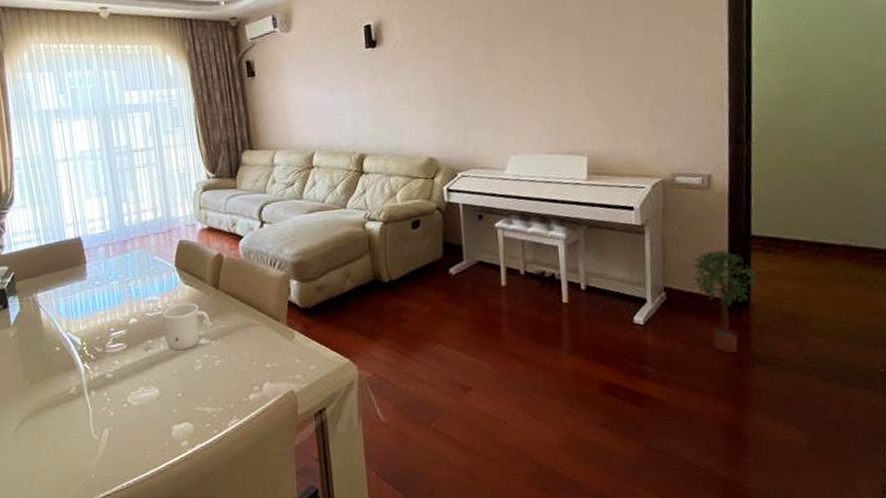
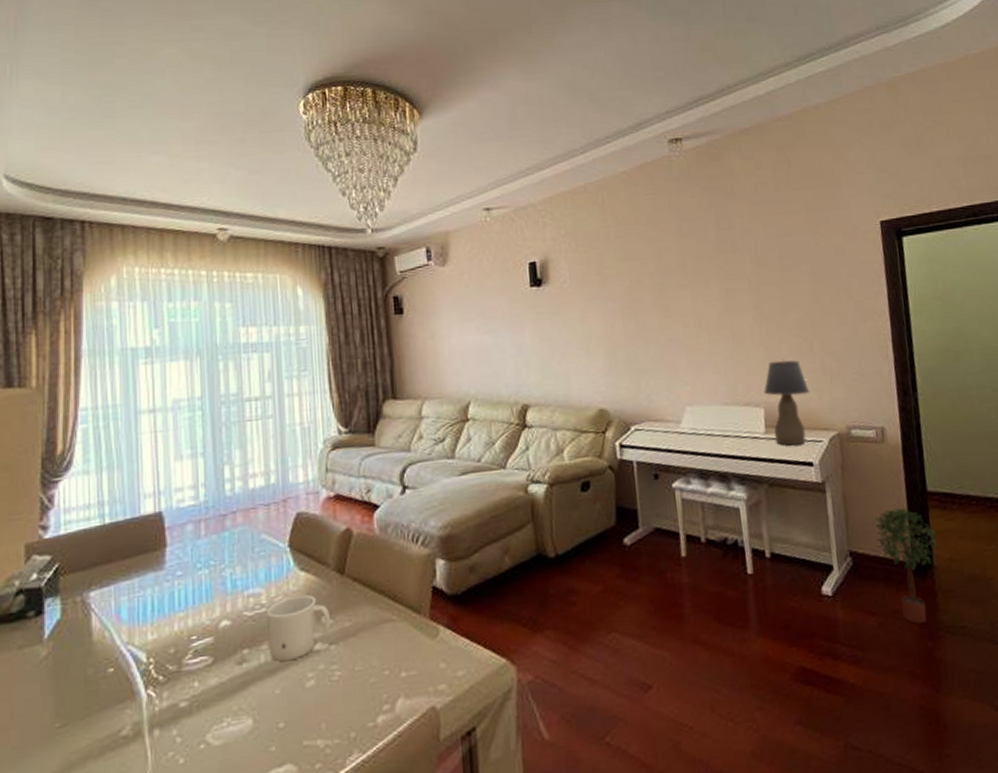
table lamp: none [588,110,636,192] -> present [763,358,810,446]

